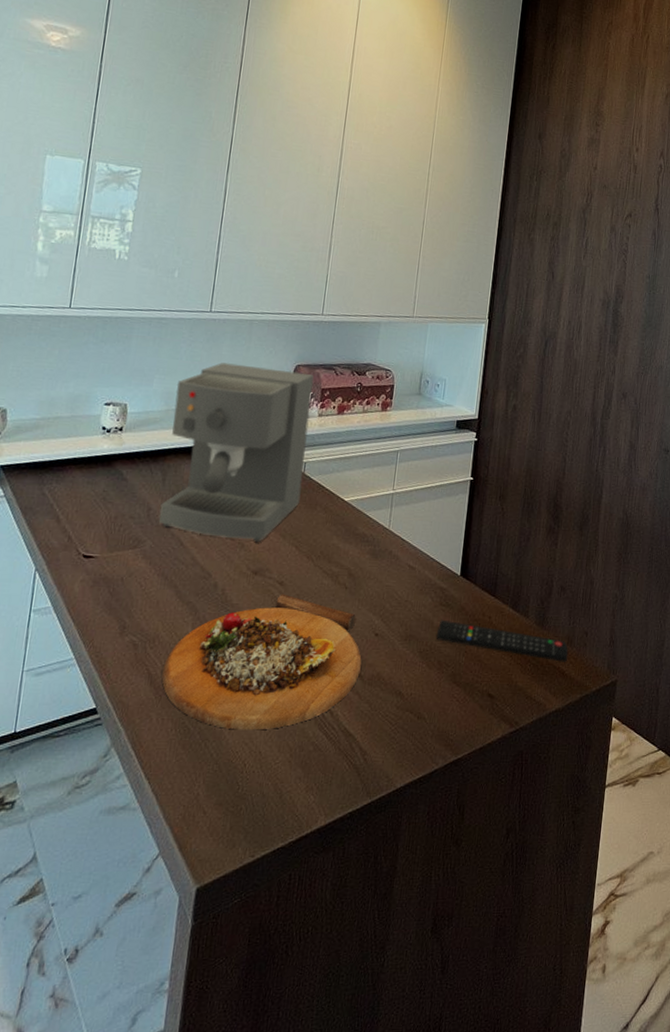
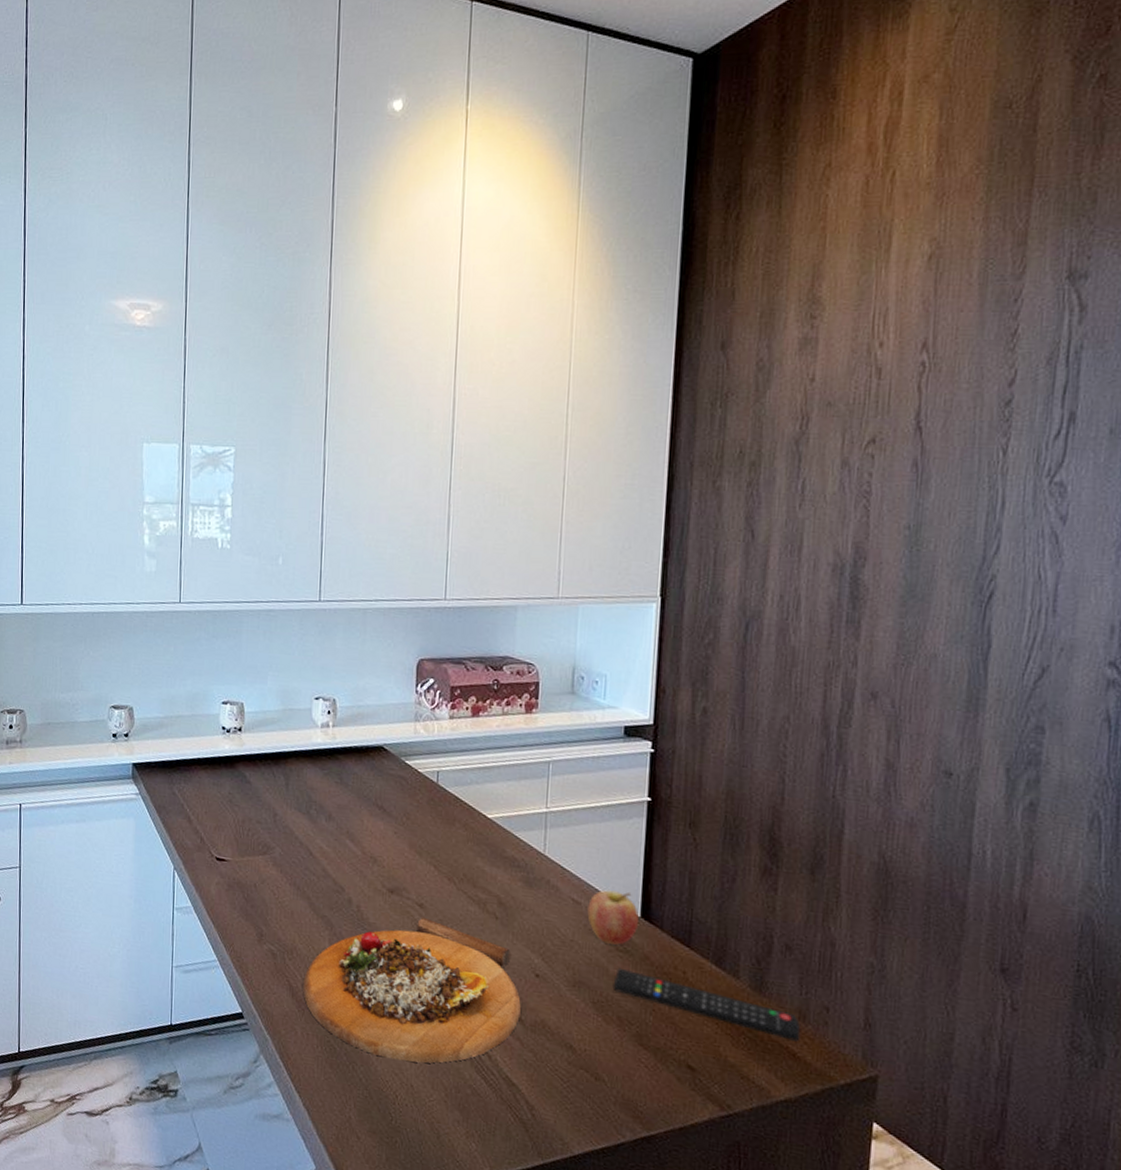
coffee maker: present [158,363,314,542] -> none [285,657,440,858]
fruit: none [419,555,459,601] -> present [587,890,639,945]

